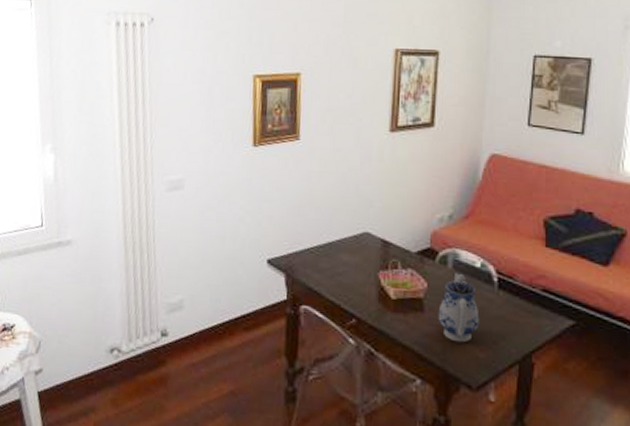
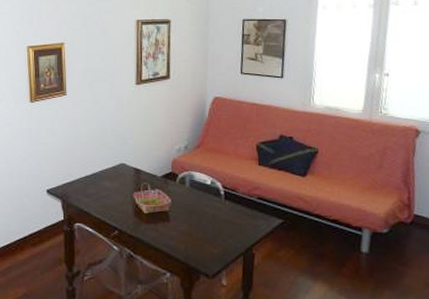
teapot: present [438,272,480,343] -> none [180,190,212,243]

